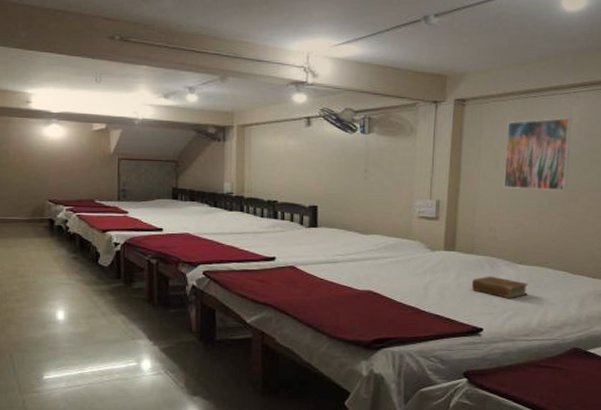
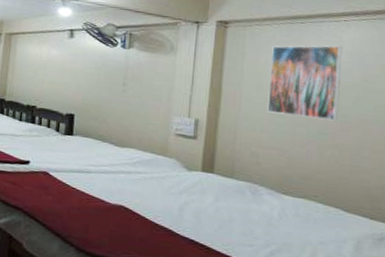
book: present [471,276,529,299] -> none [230,203,295,233]

